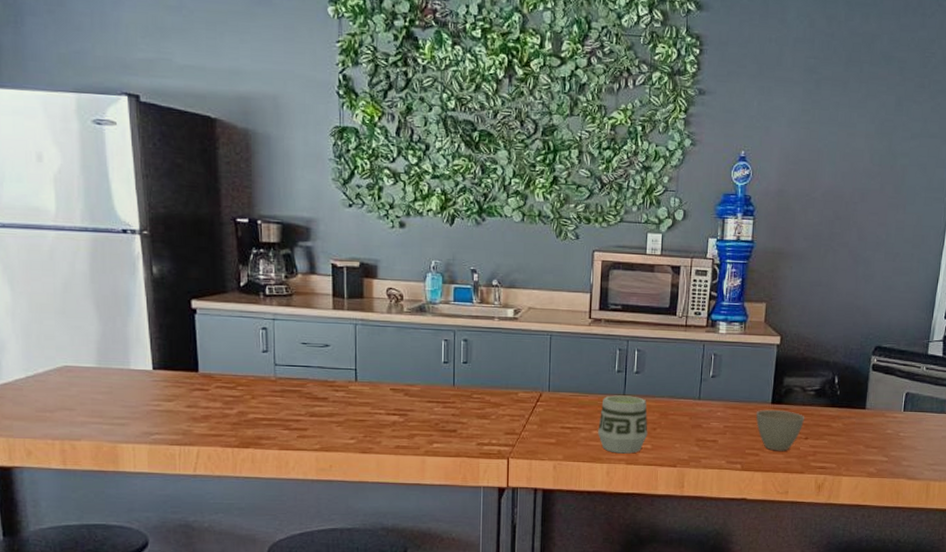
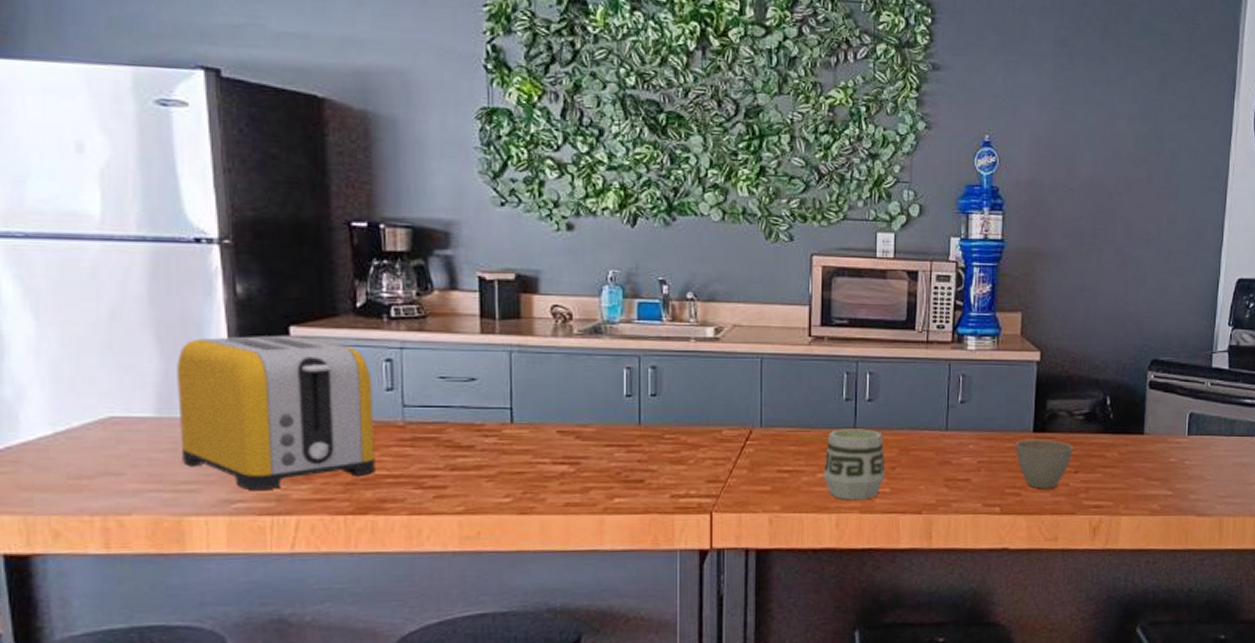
toaster: none [111,306,254,426] -> present [177,334,375,490]

